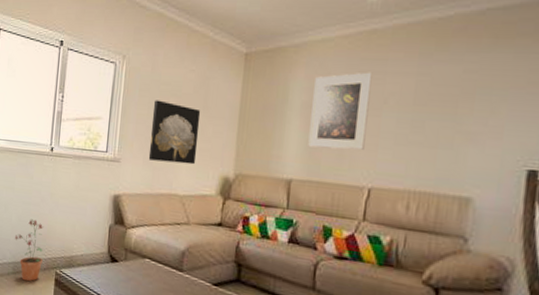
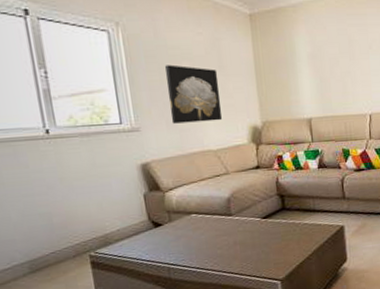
potted plant: present [15,219,44,282] -> none [21,210,70,276]
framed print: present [308,72,373,151] -> none [315,25,361,89]

